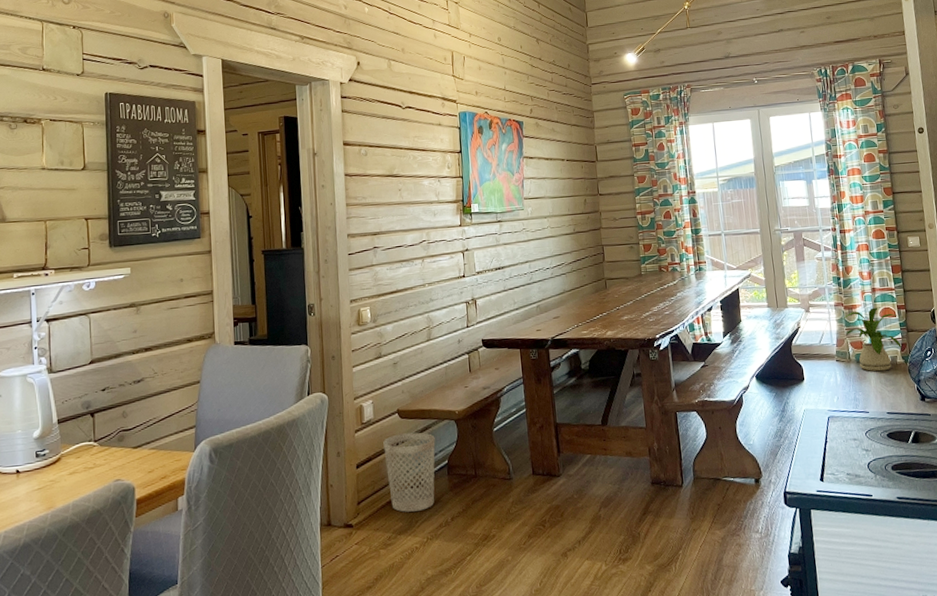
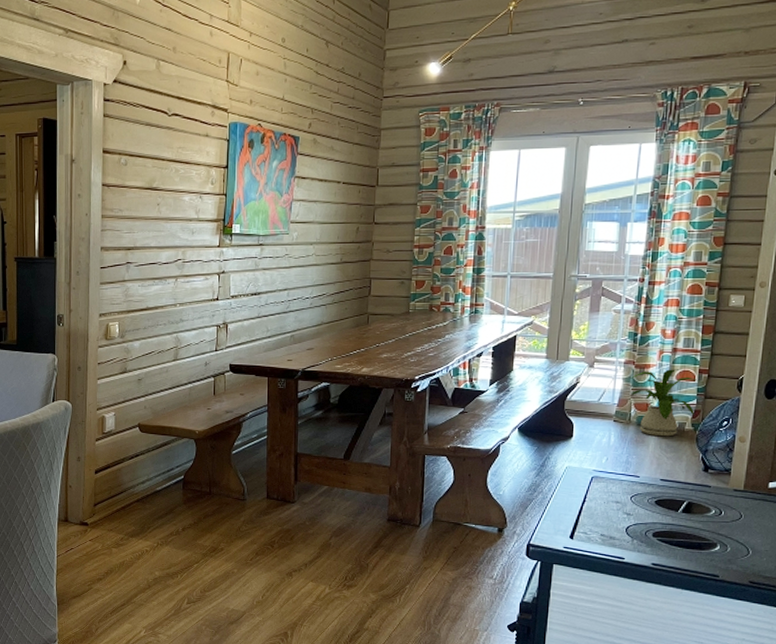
wastebasket: present [383,432,436,512] -> none [122,446,173,518]

